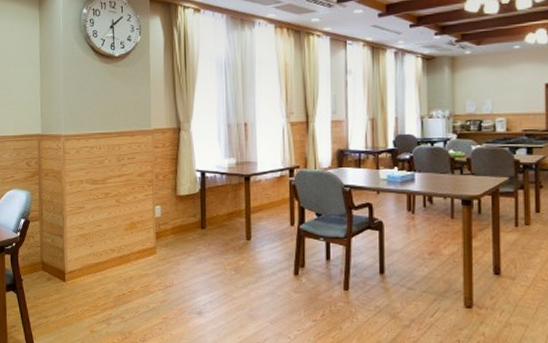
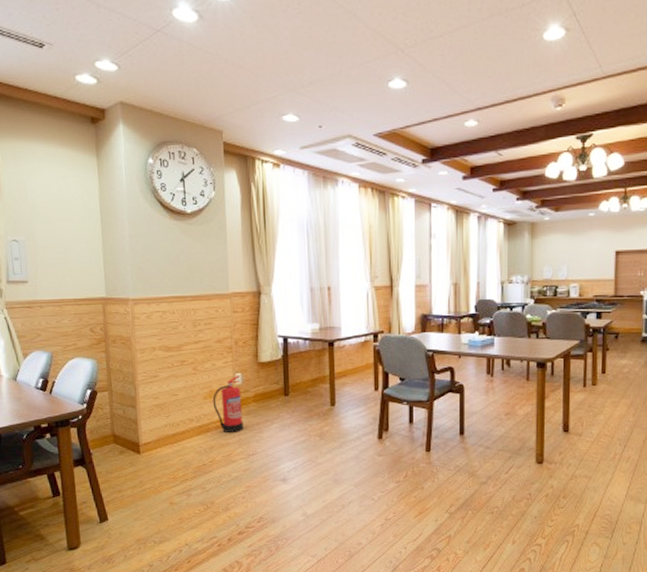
fire extinguisher: none [133,207,162,264] -> present [212,375,244,432]

